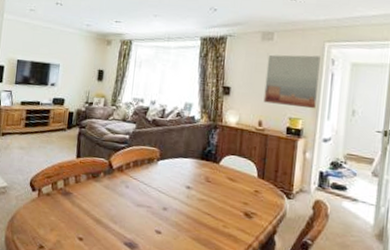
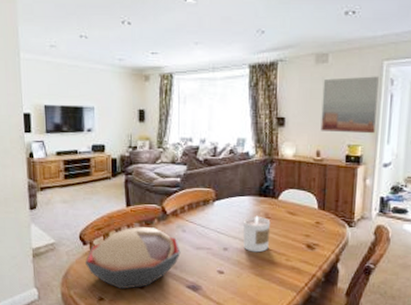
decorative bowl: none [32,178,122,240] -> present [85,227,181,290]
candle: none [182,178,211,216] -> present [243,215,271,253]

